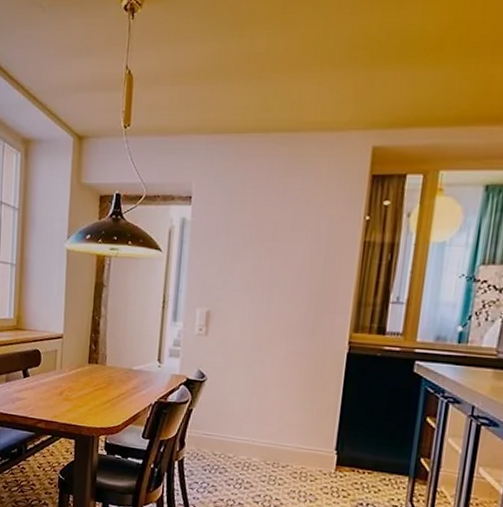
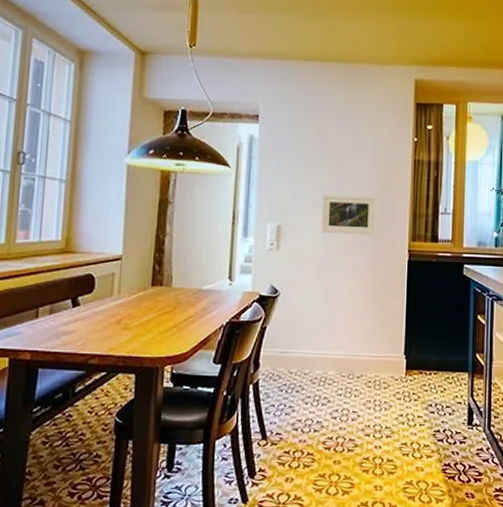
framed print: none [252,280,315,324] -> present [321,195,376,235]

